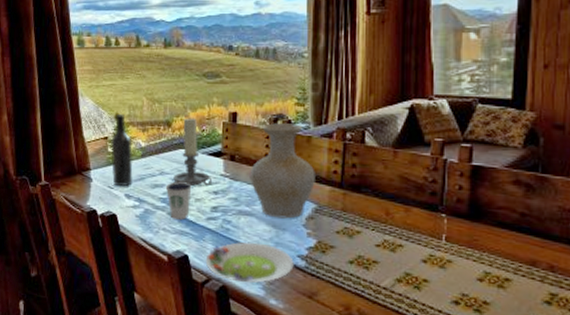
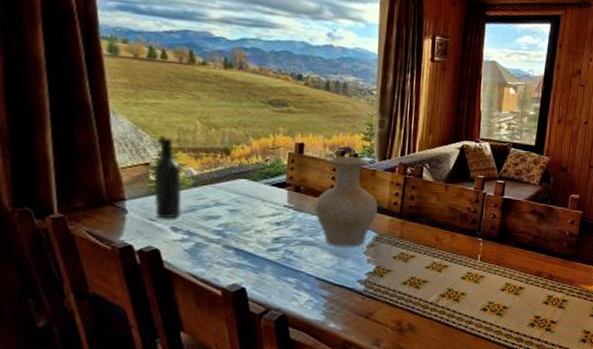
dixie cup: present [166,182,192,220] -> none [222,213,252,252]
candle holder: present [173,118,213,187] -> none [231,146,275,218]
salad plate: present [205,242,294,283] -> none [264,271,354,310]

